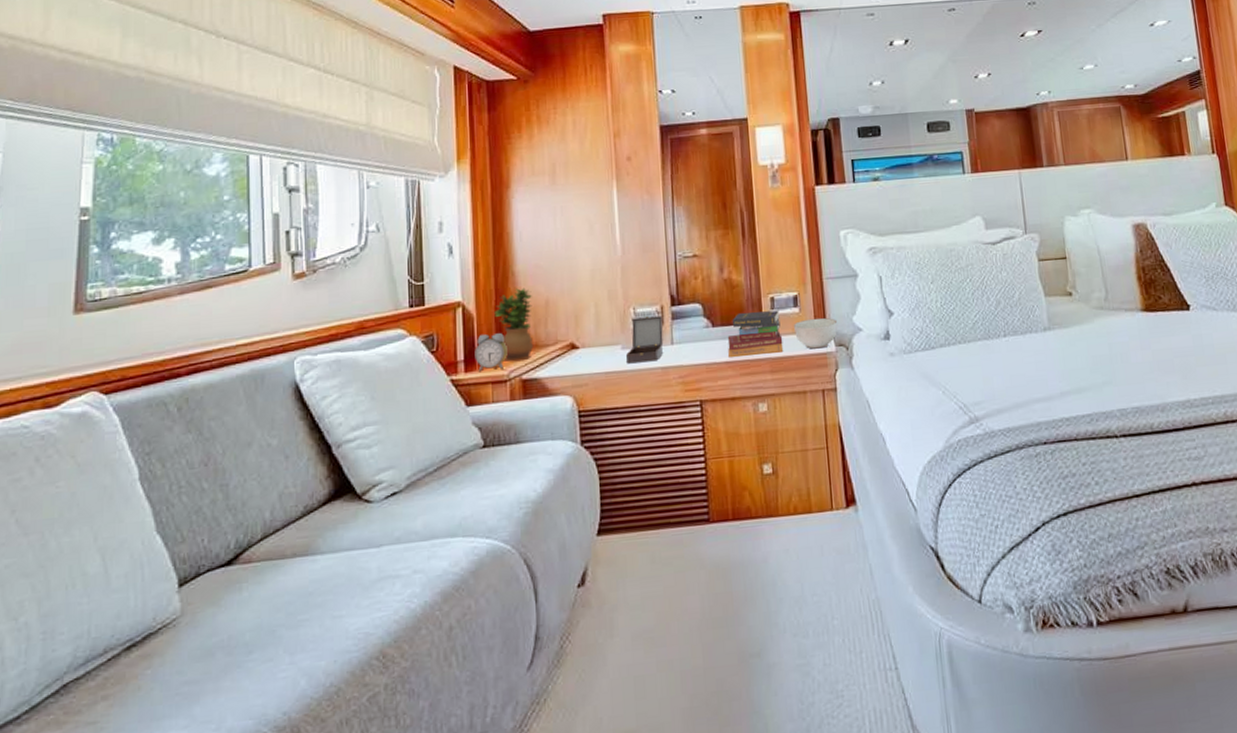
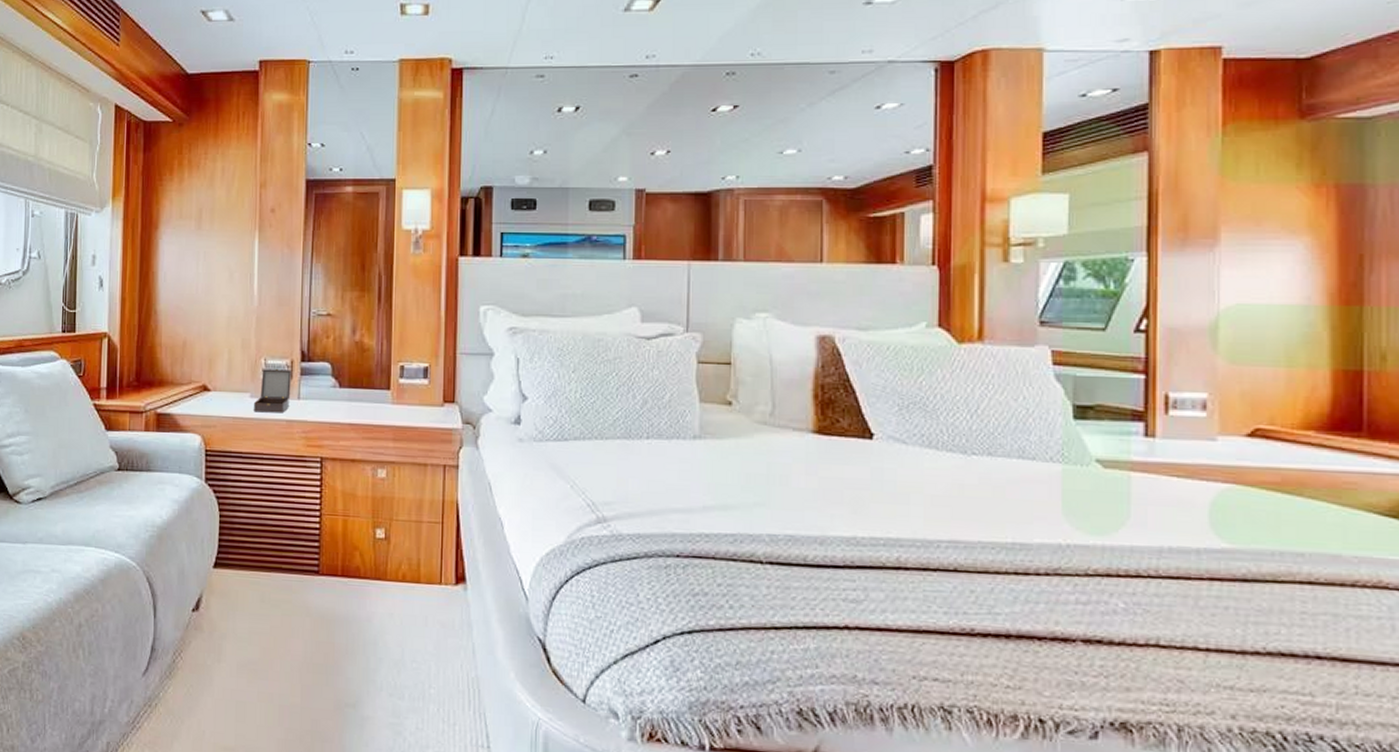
alarm clock: present [474,333,509,373] -> none [116,366,147,402]
potted plant: present [494,287,534,363] -> none [136,326,171,396]
books: present [727,310,783,359] -> none [353,377,409,422]
bowl: present [793,317,838,349] -> none [420,392,467,424]

